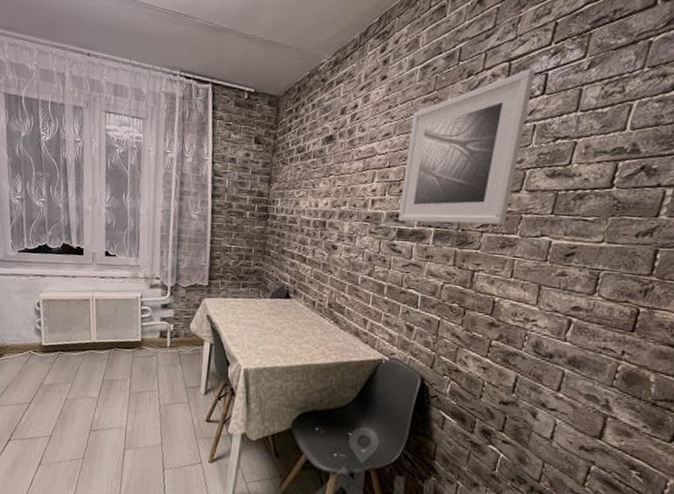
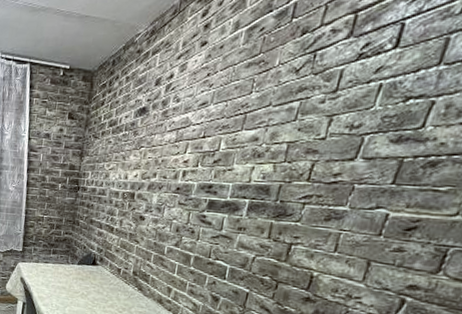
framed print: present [398,68,535,225] -> none [210,18,388,197]

